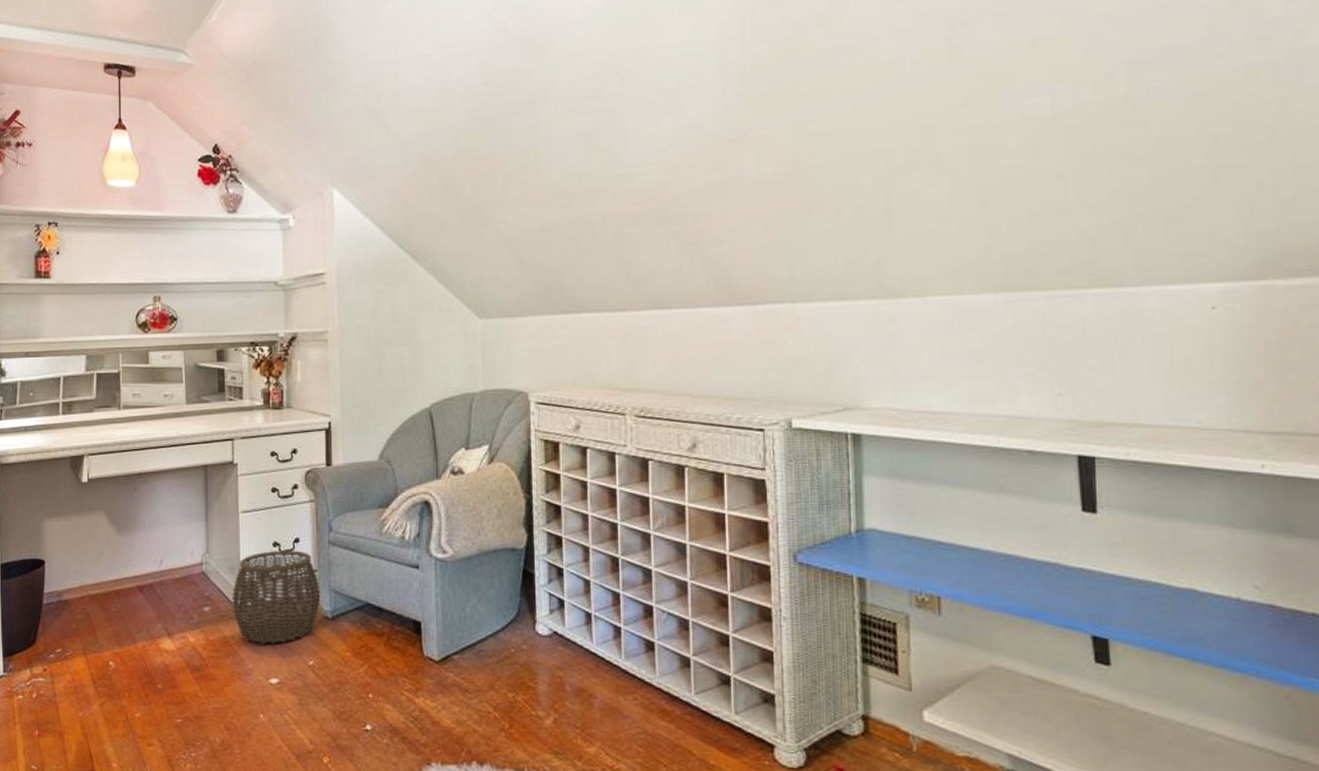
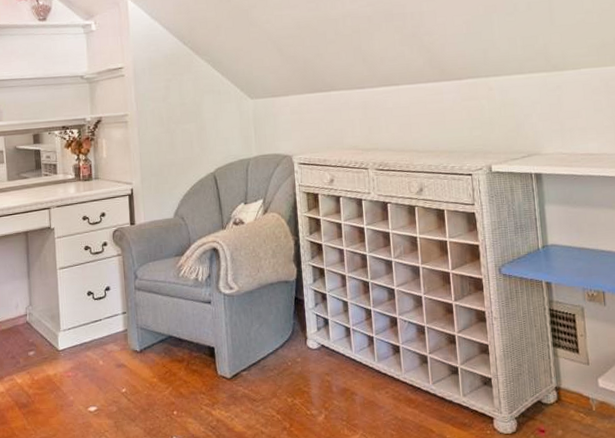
woven basket: present [231,550,321,644] -> none [52,297,130,379]

